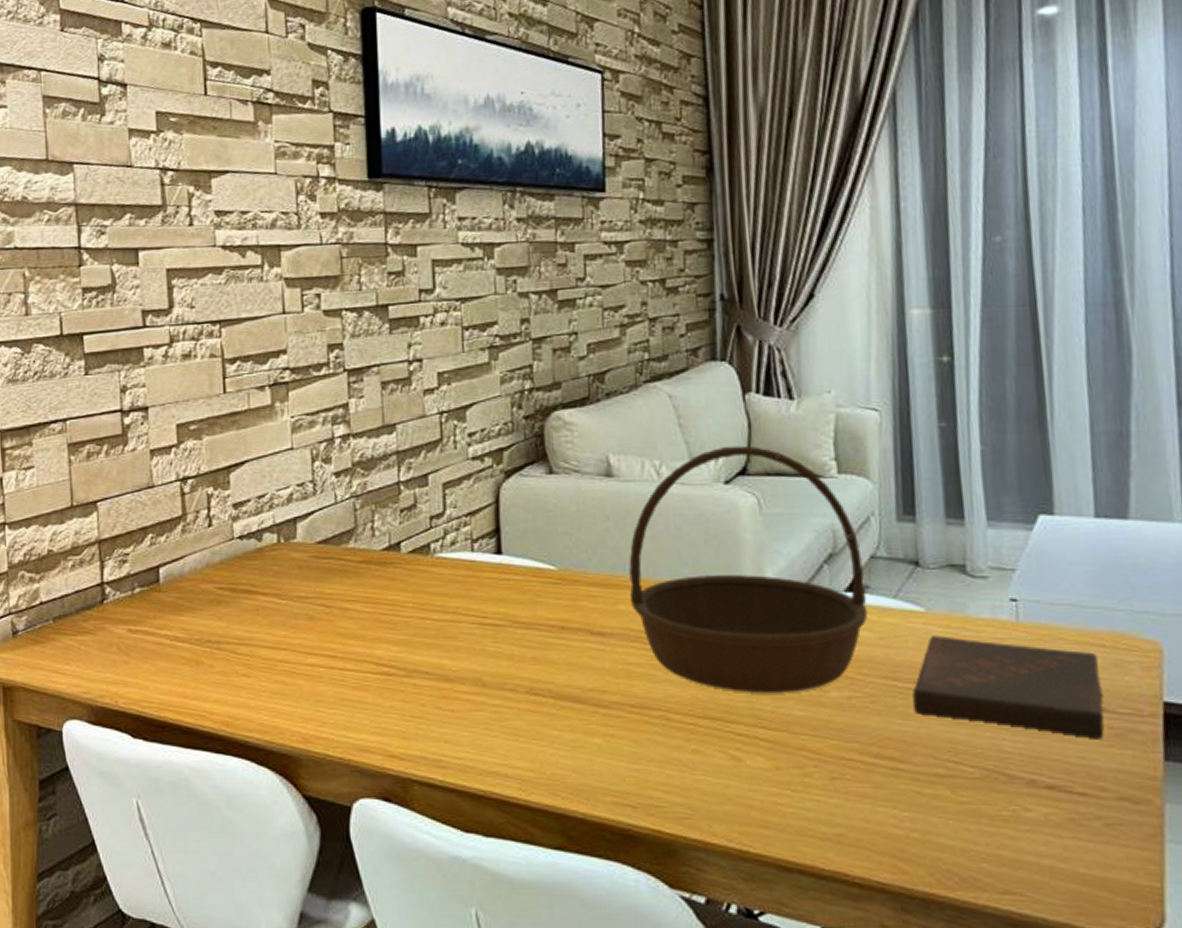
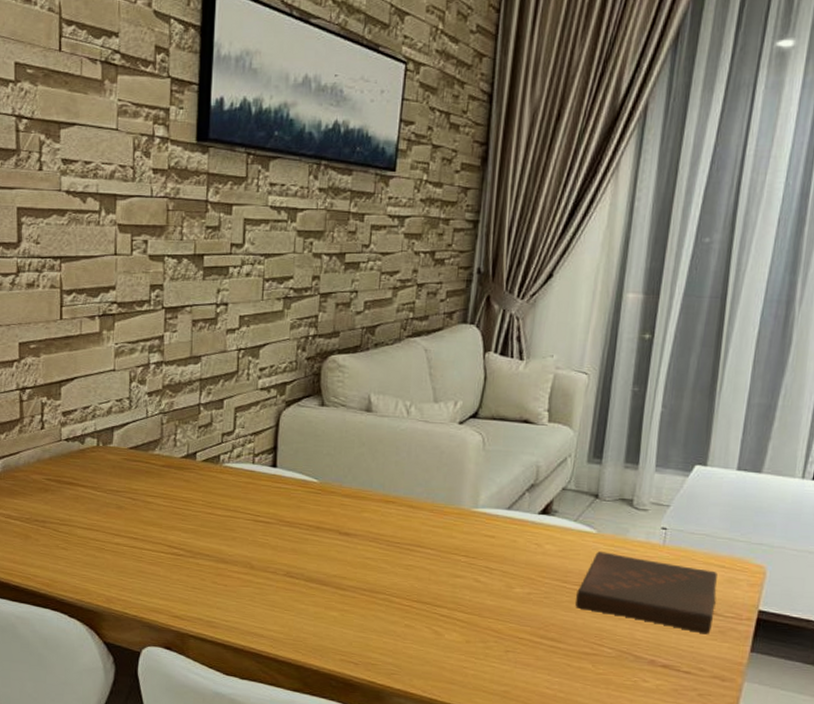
basket: present [629,445,868,694] -> none [372,394,556,587]

